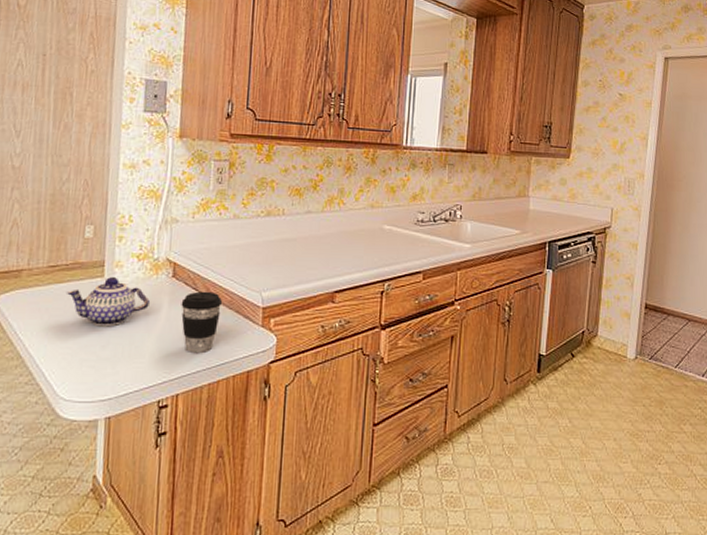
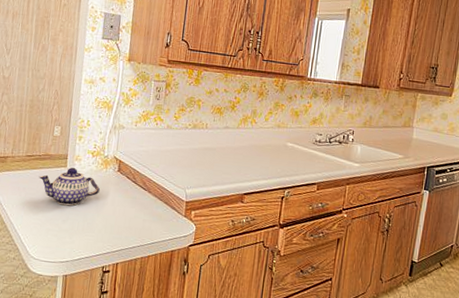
coffee cup: present [181,291,223,352] -> none [123,184,155,233]

